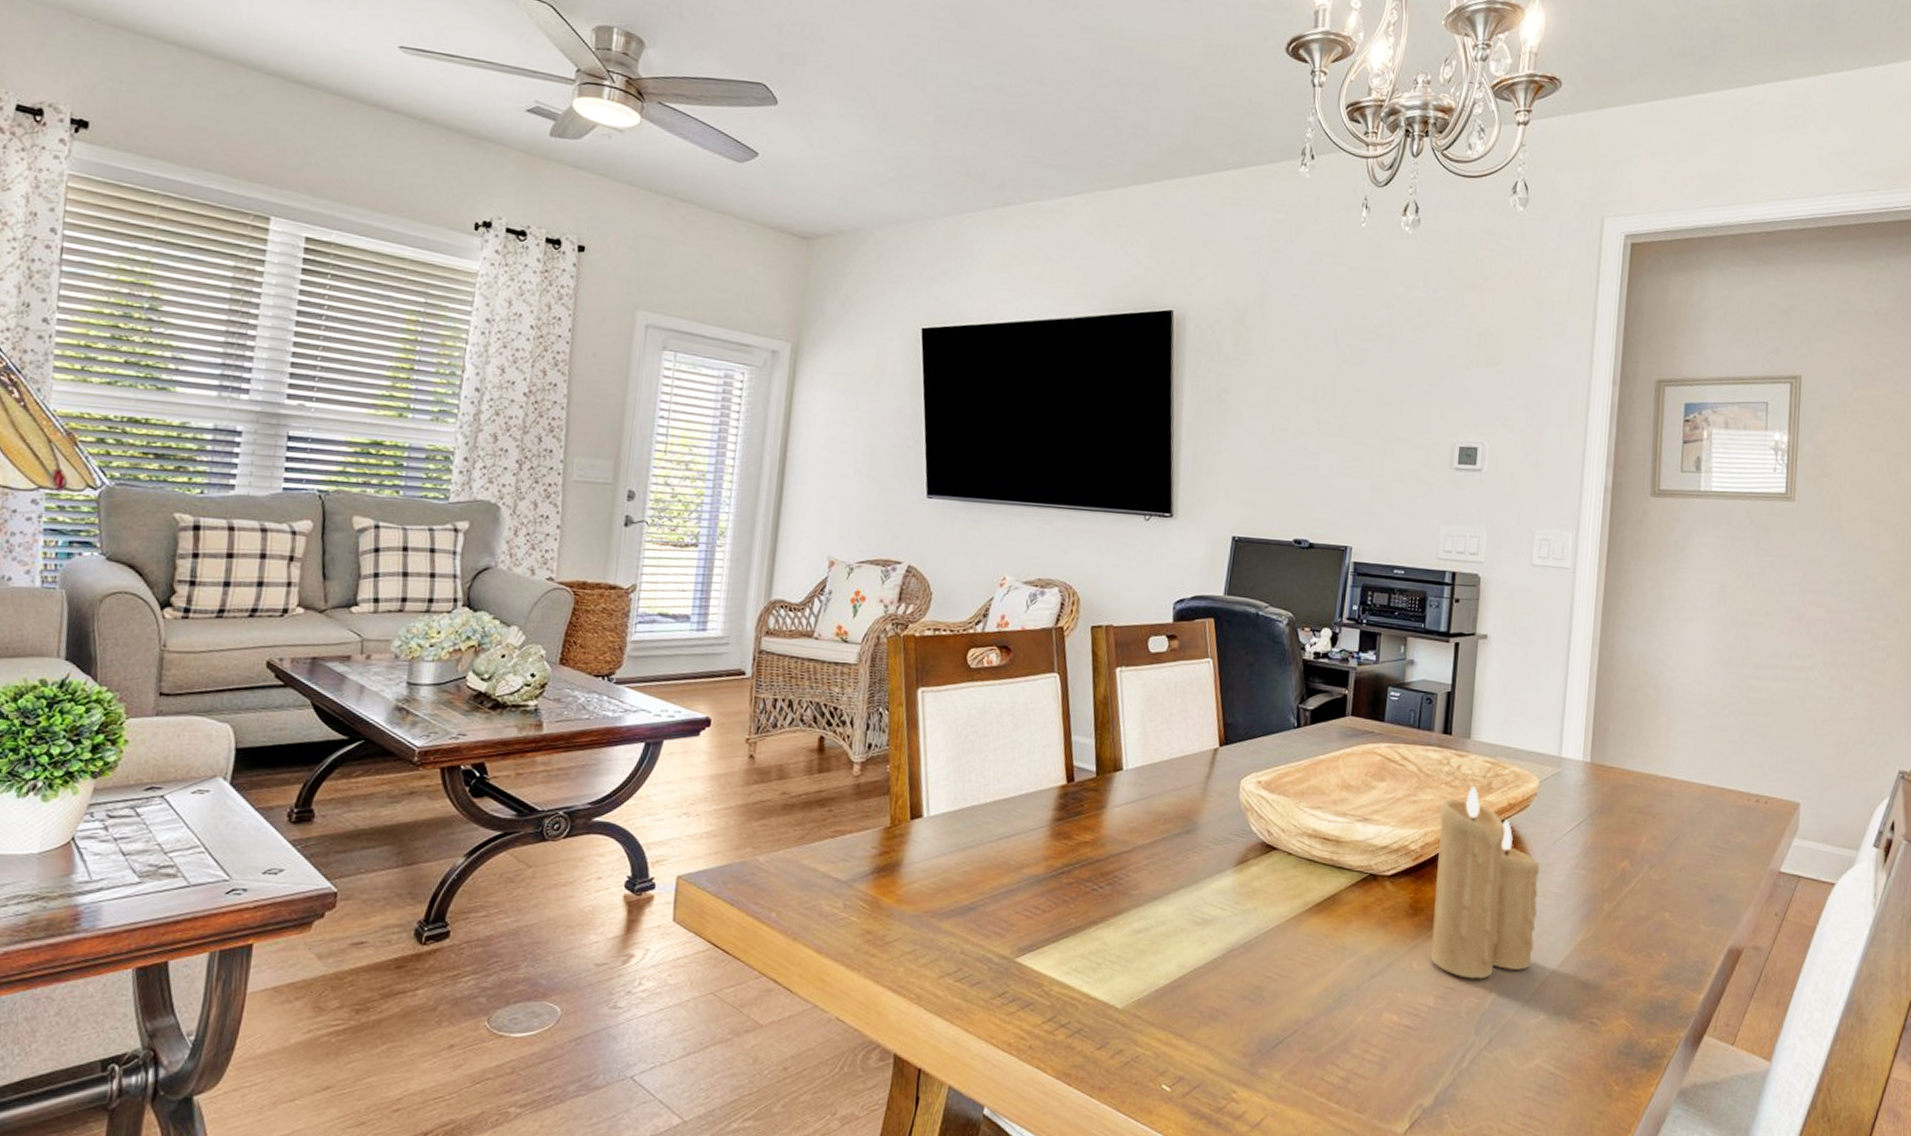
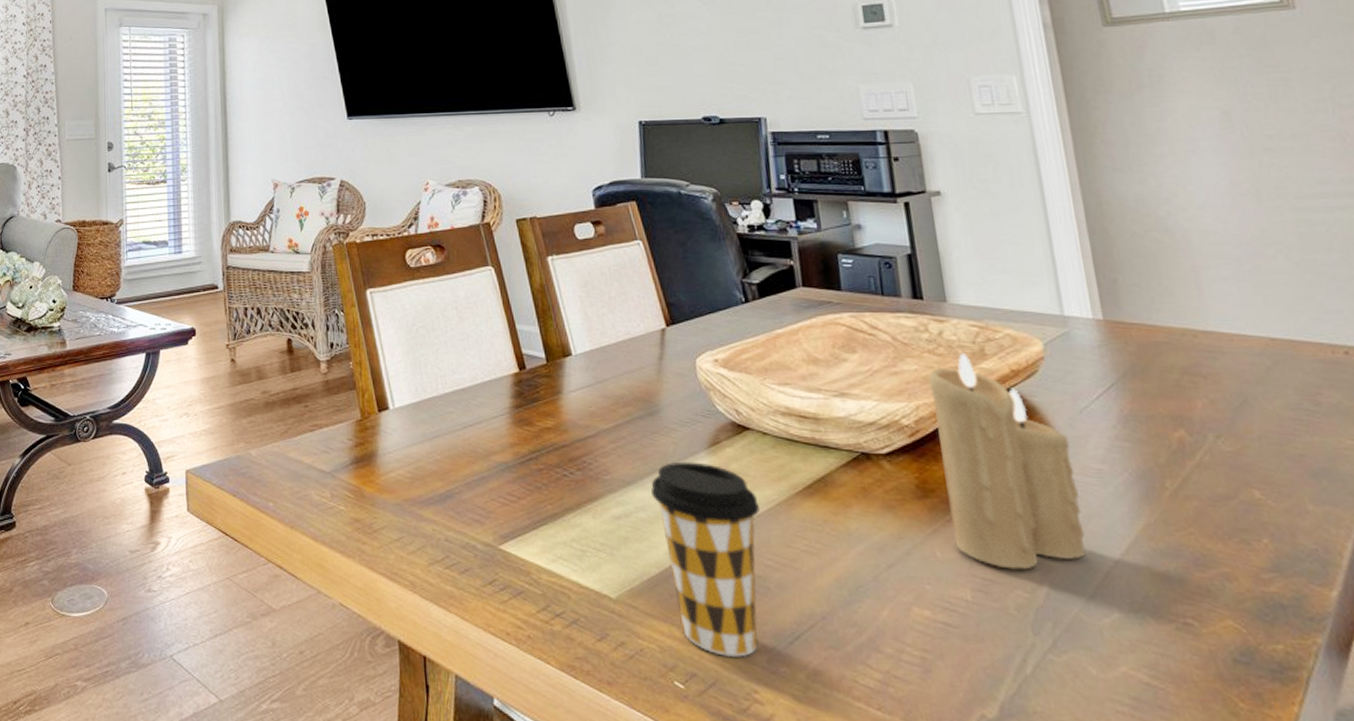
coffee cup: none [1175,878,1271,1061] -> present [650,461,760,658]

